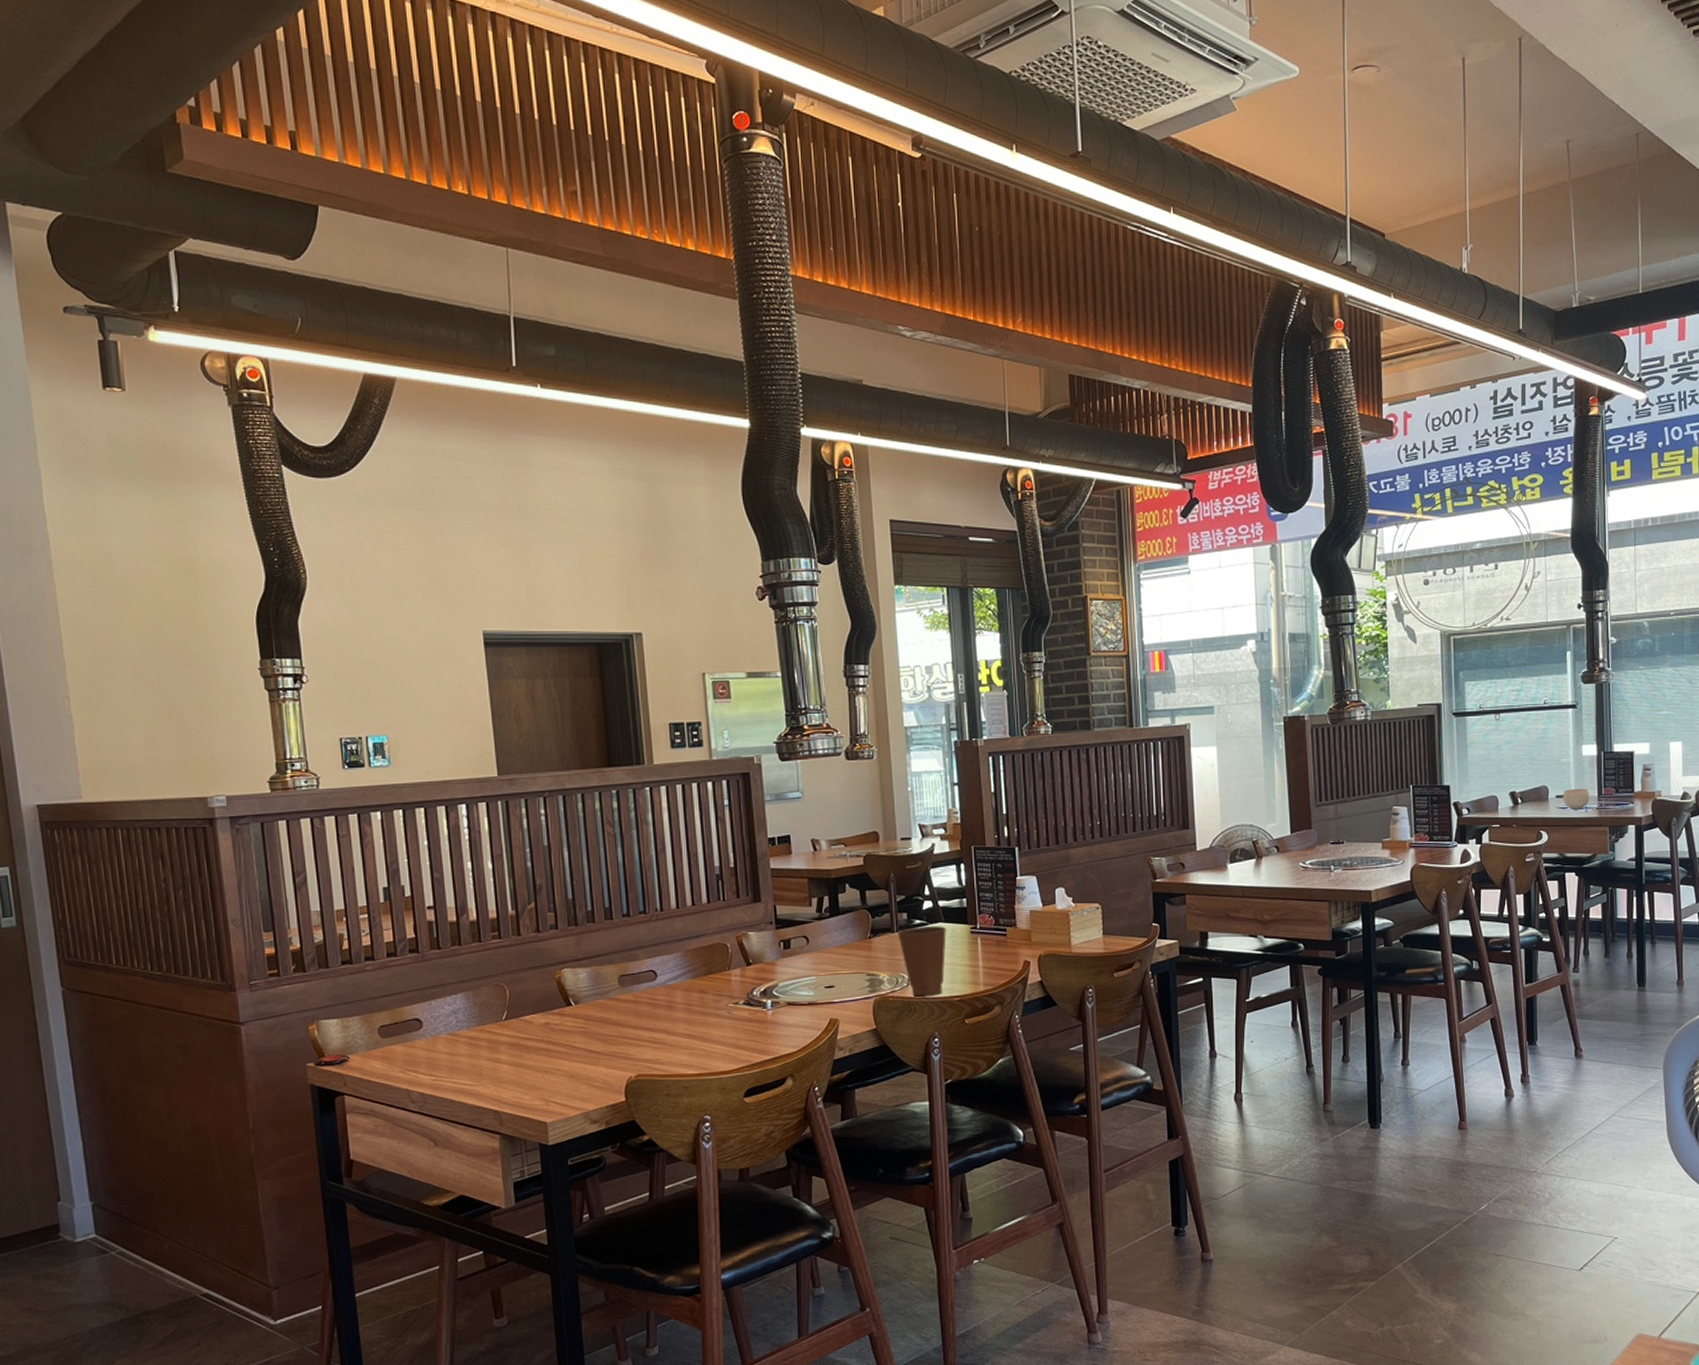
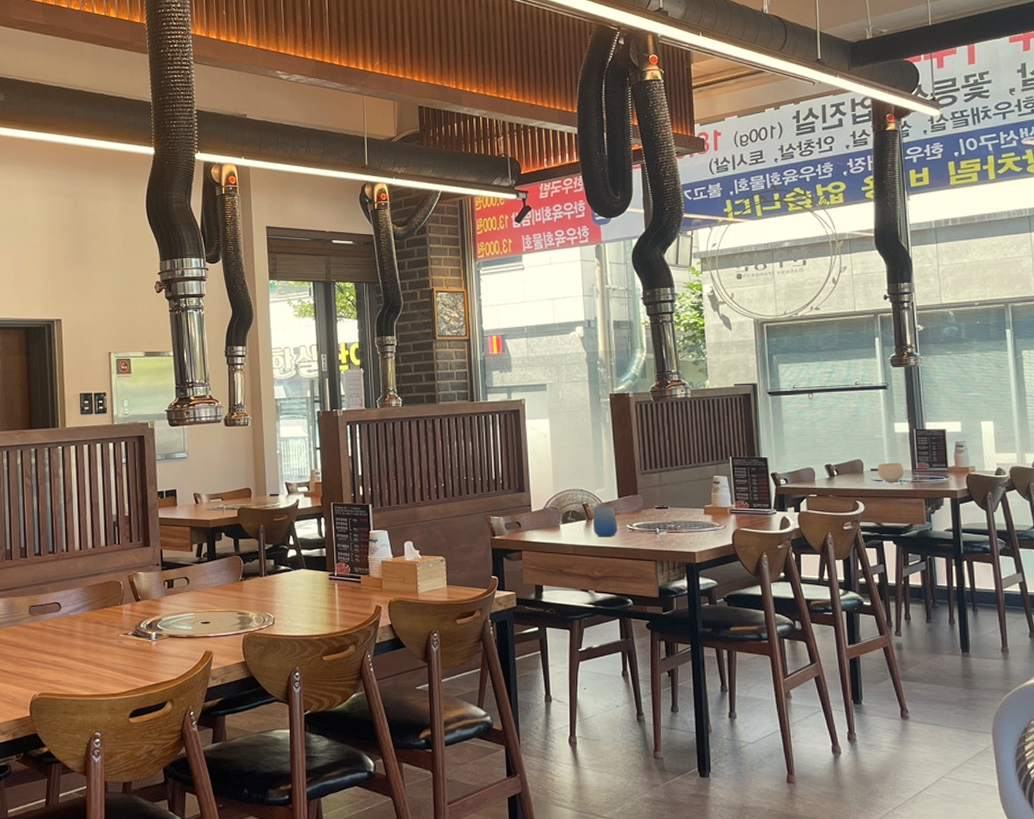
cup: present [897,926,946,998] -> none [265,572,308,636]
cup: none [1264,842,1289,877] -> present [593,506,617,537]

